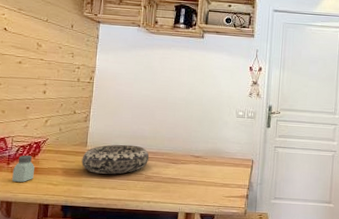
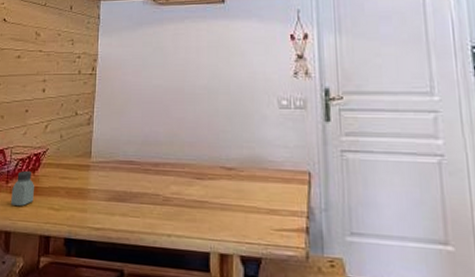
decorative bowl: present [82,144,150,174] -> none [86,153,167,196]

